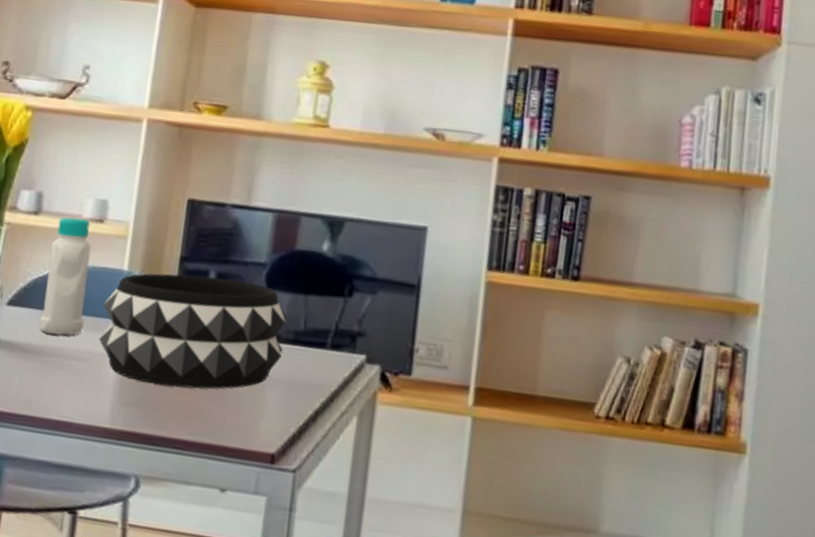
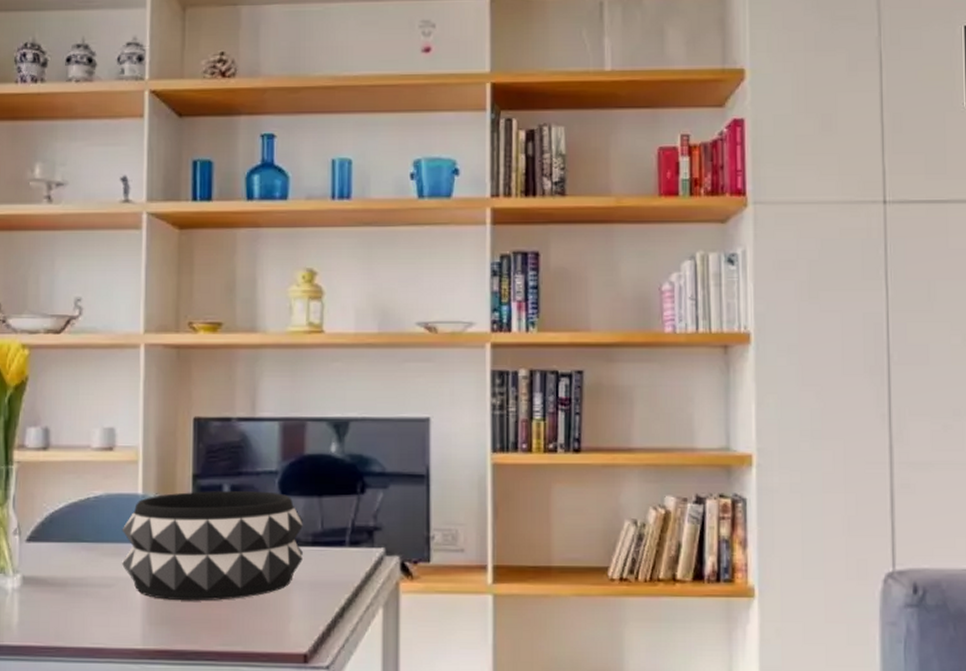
bottle: present [39,217,92,336] -> none [61,449,105,565]

